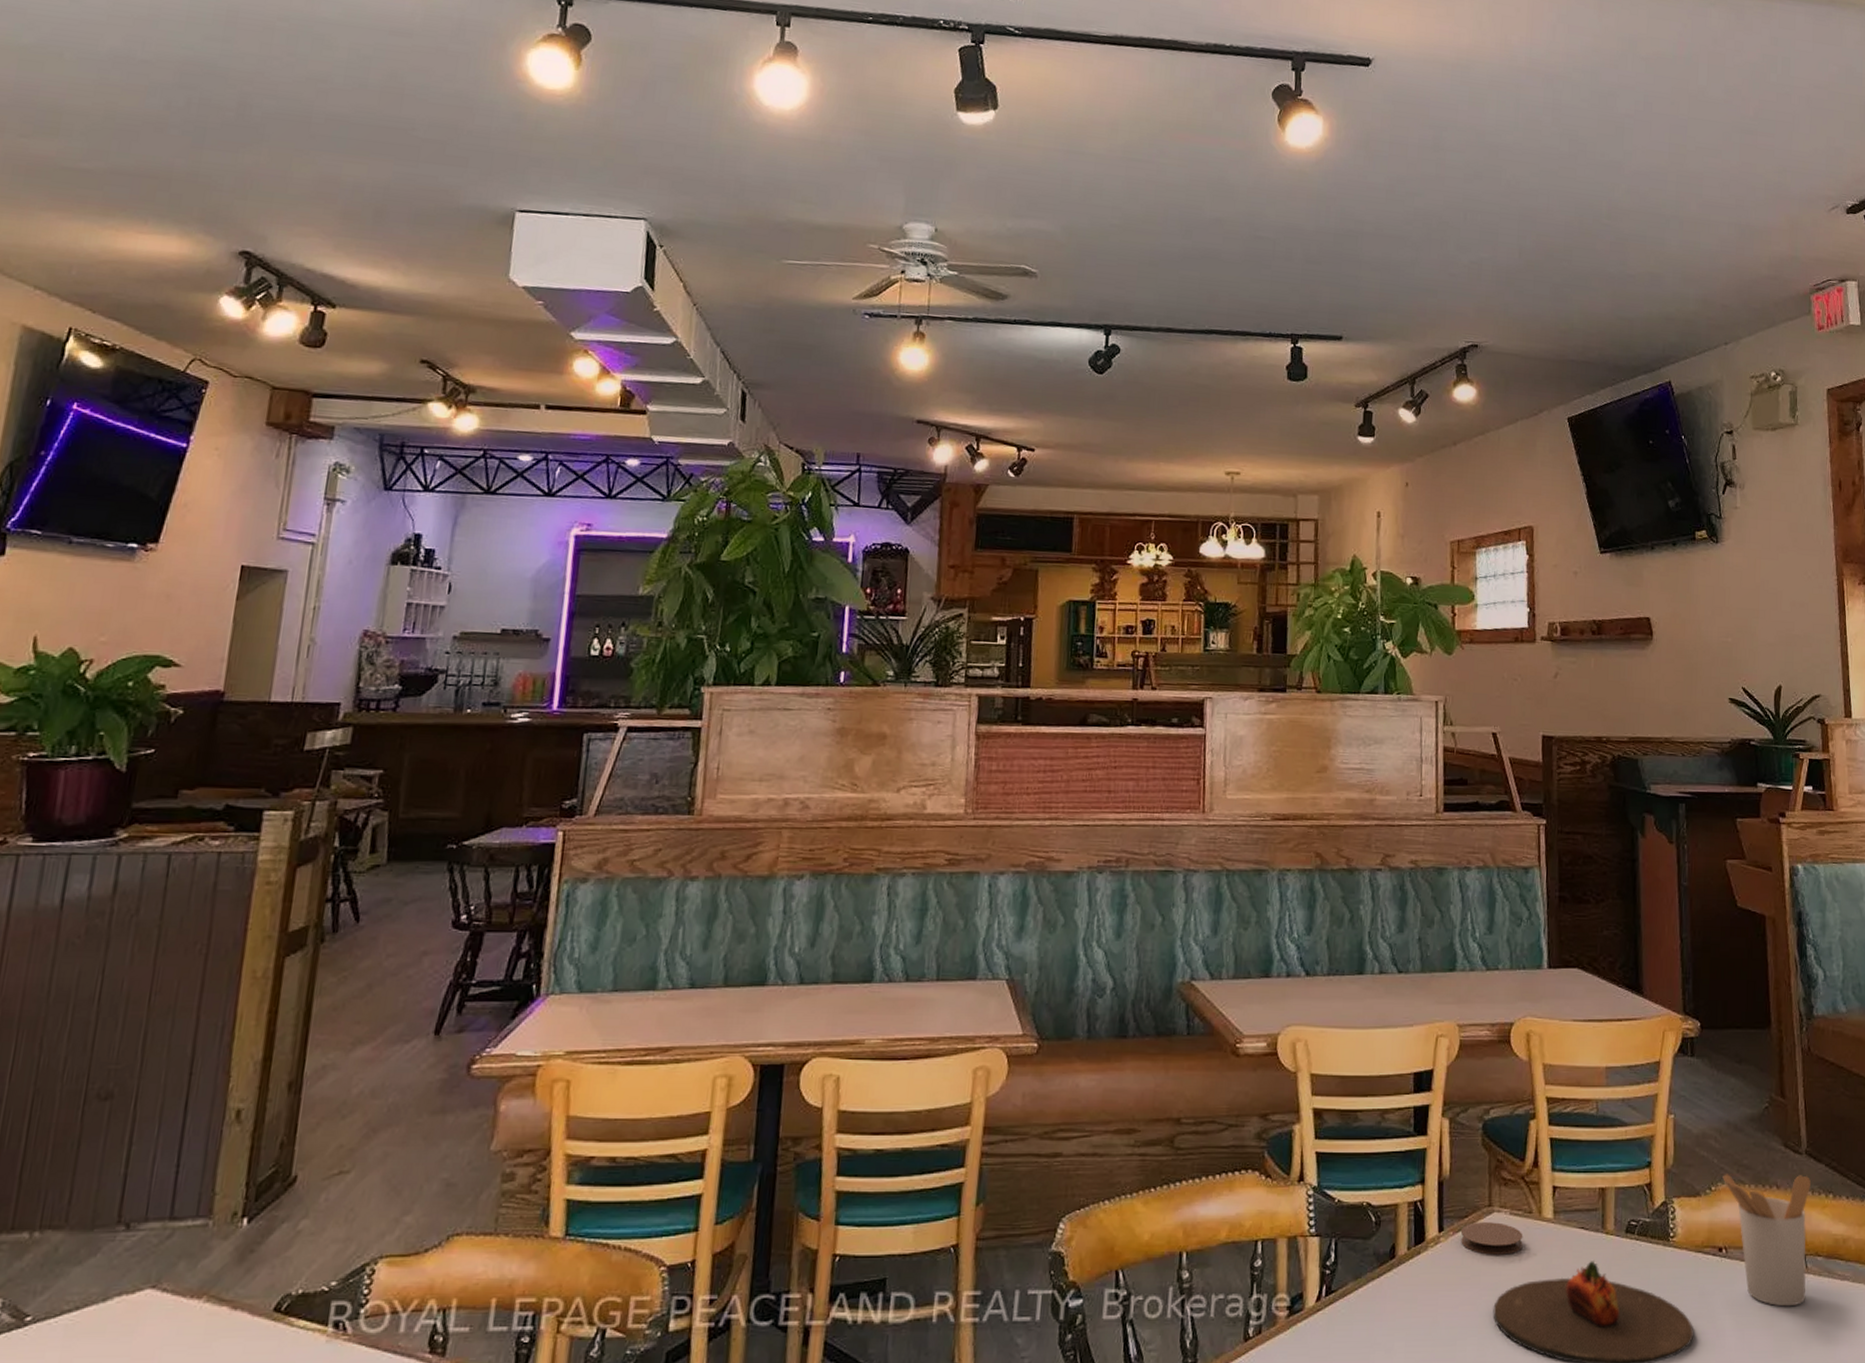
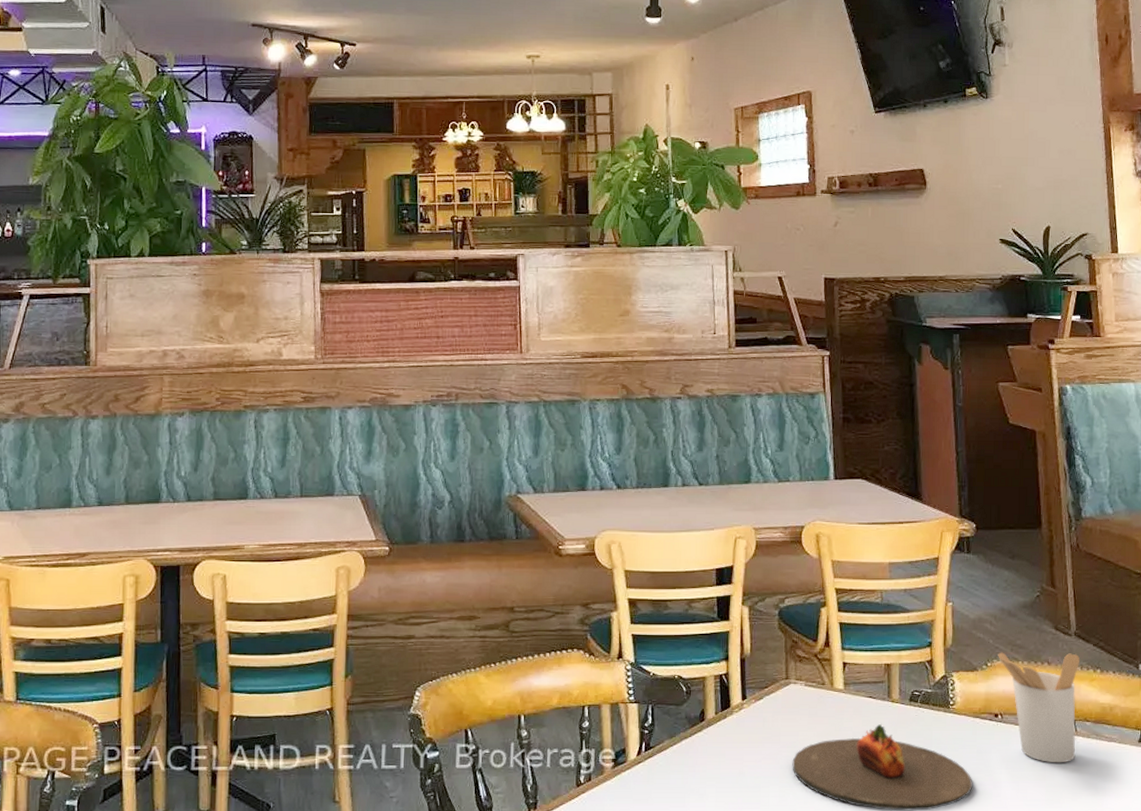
coaster: present [1460,1222,1523,1255] -> none [761,692,817,719]

